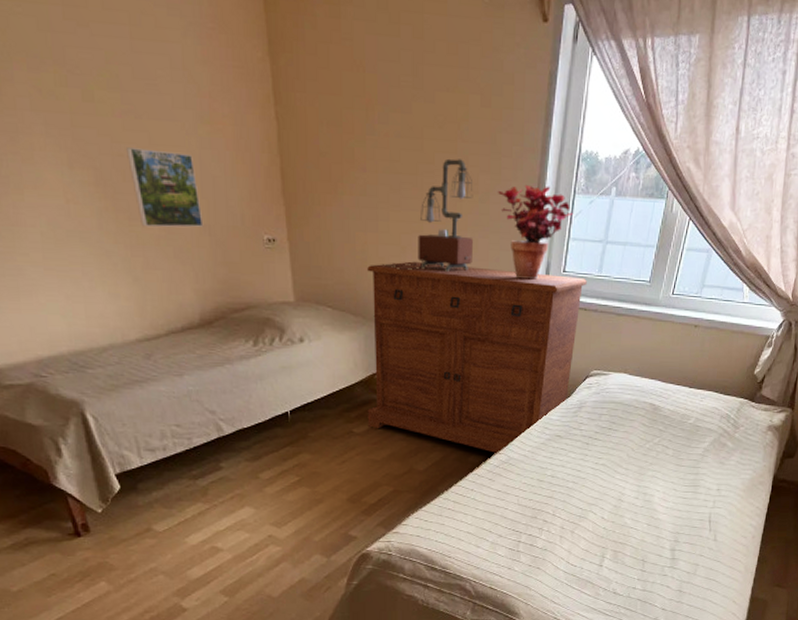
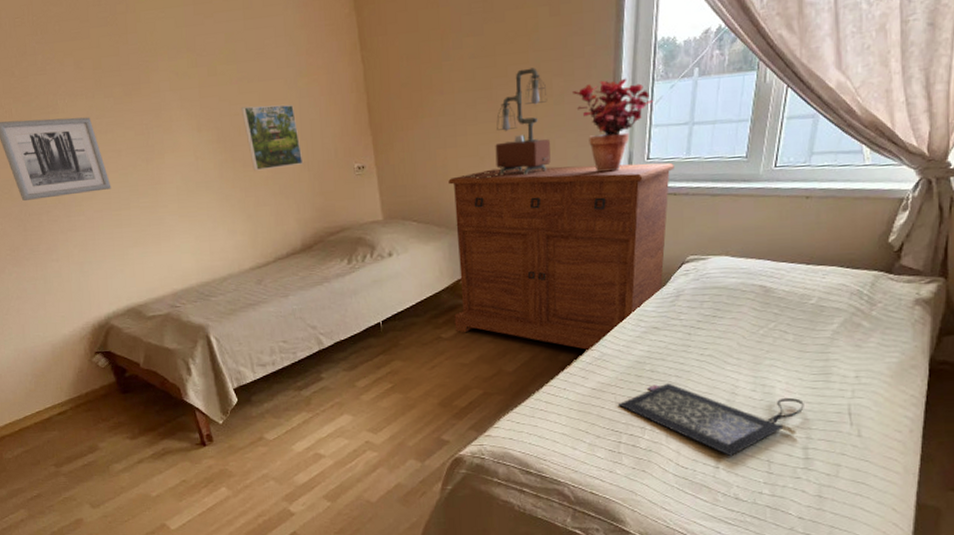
clutch bag: none [520,488,676,557] -> present [617,383,804,457]

